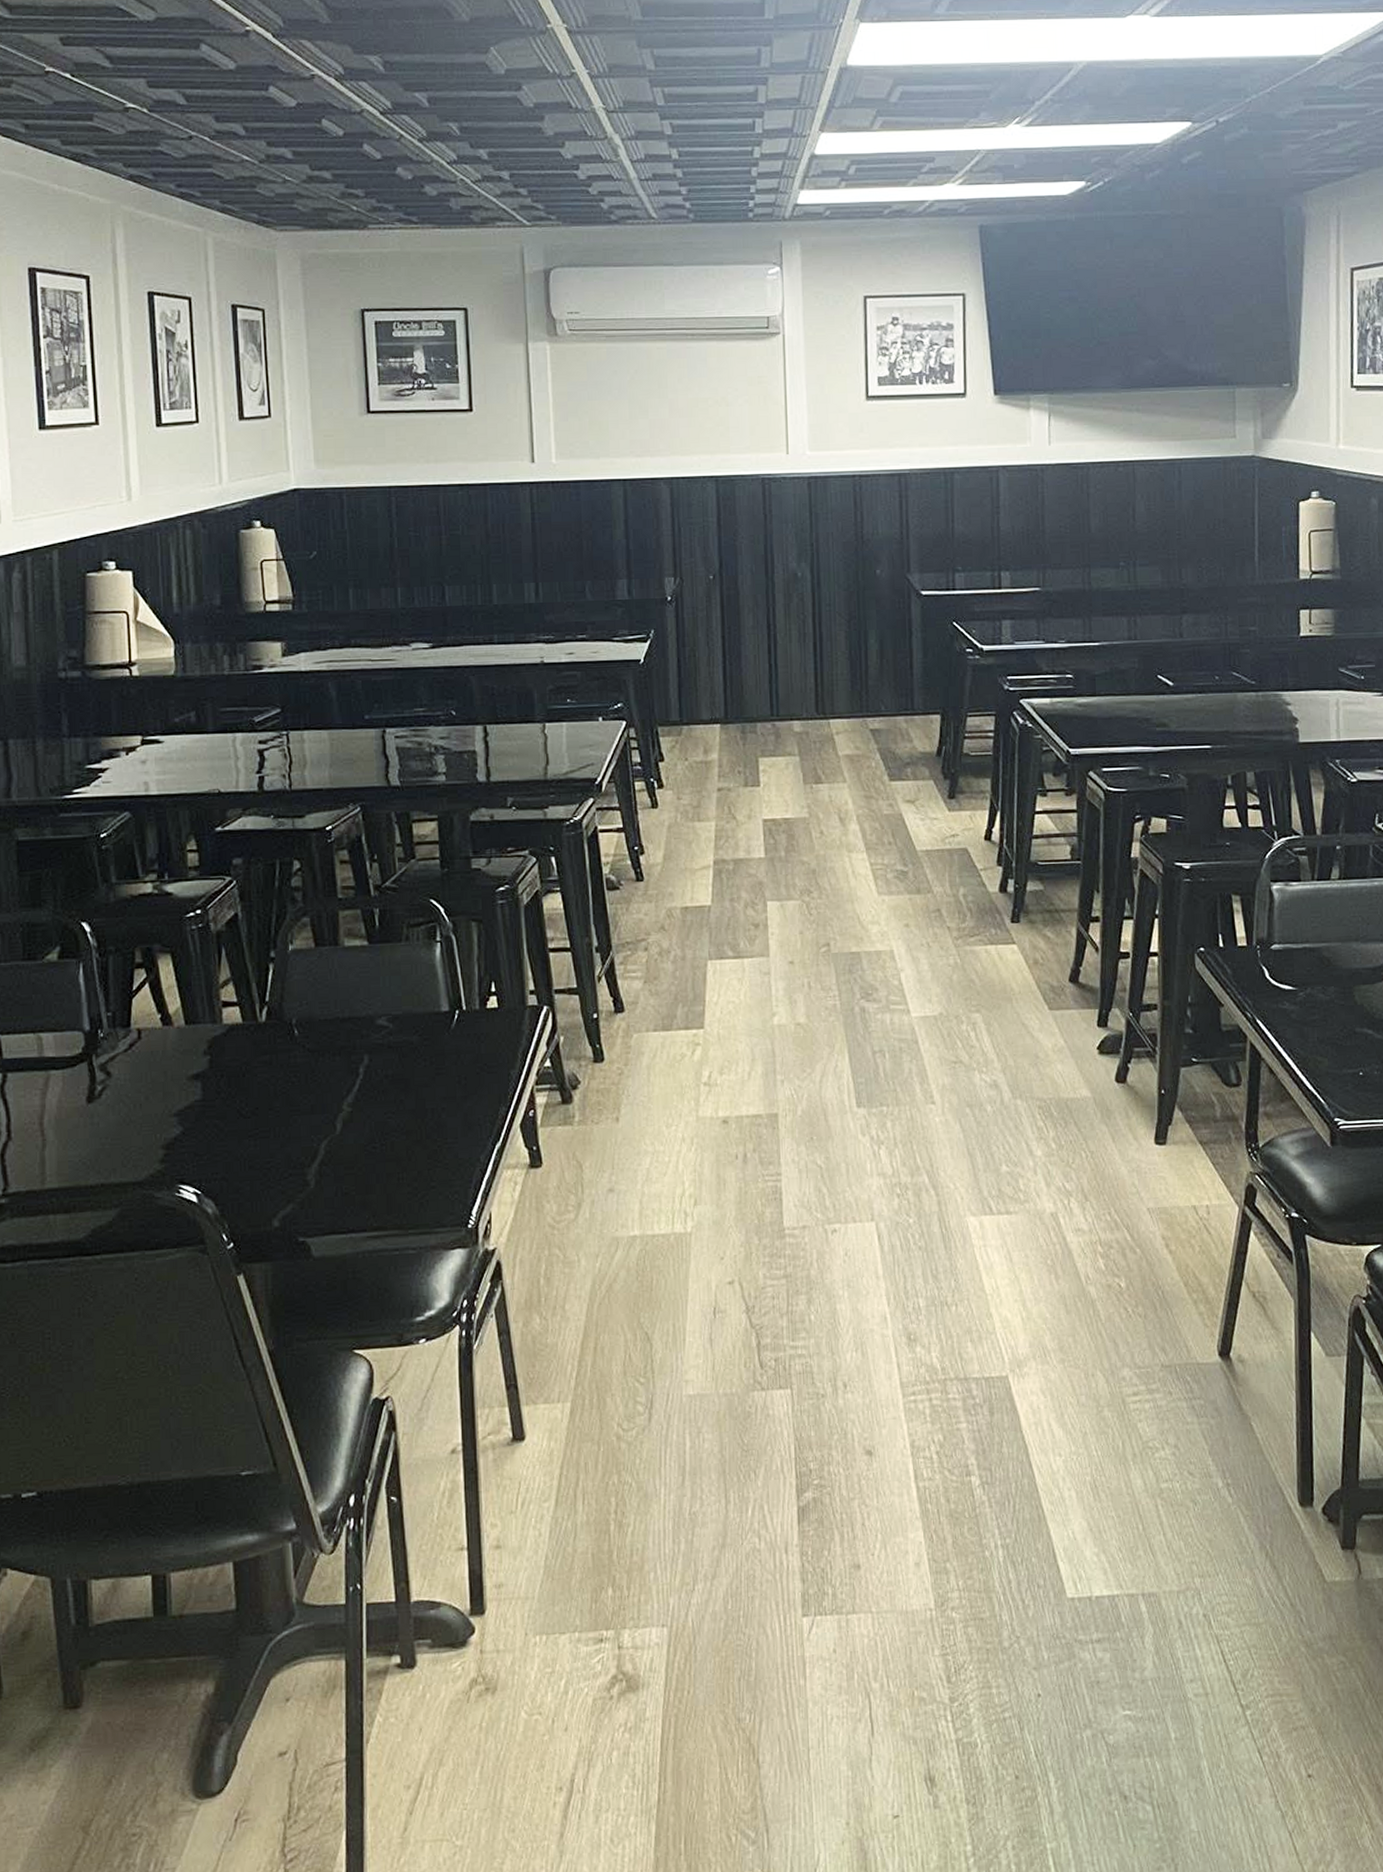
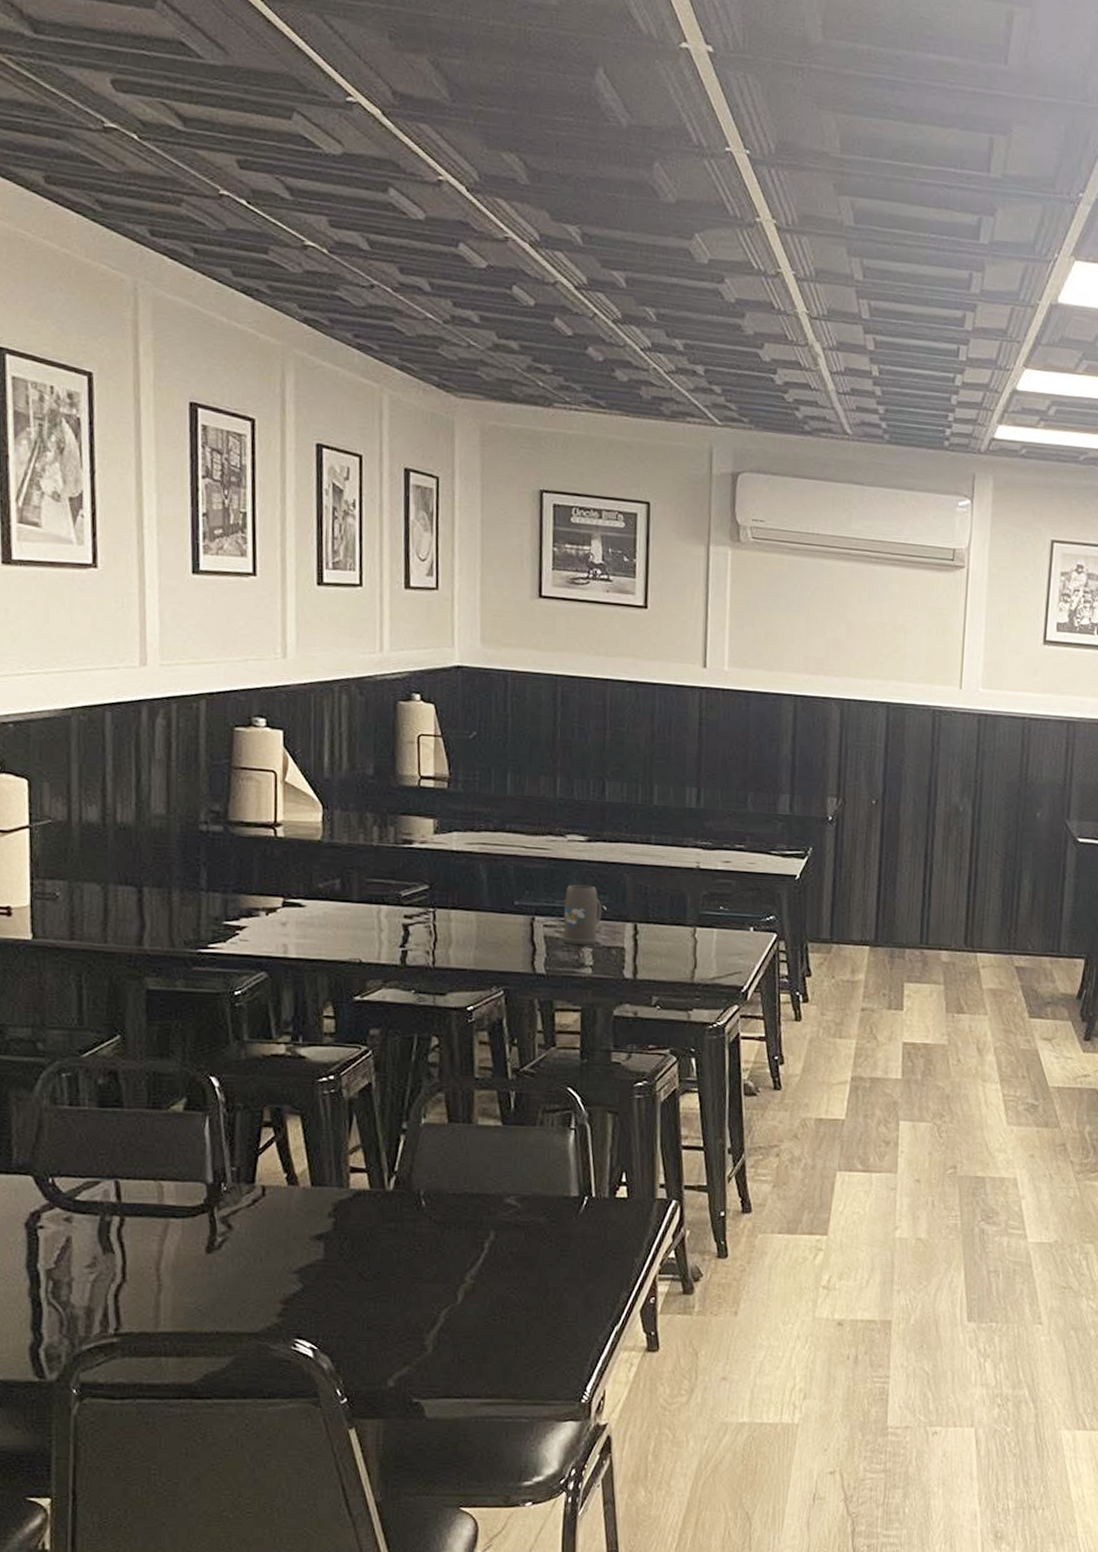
beer mug: none [414,691,452,754] -> present [562,884,603,946]

